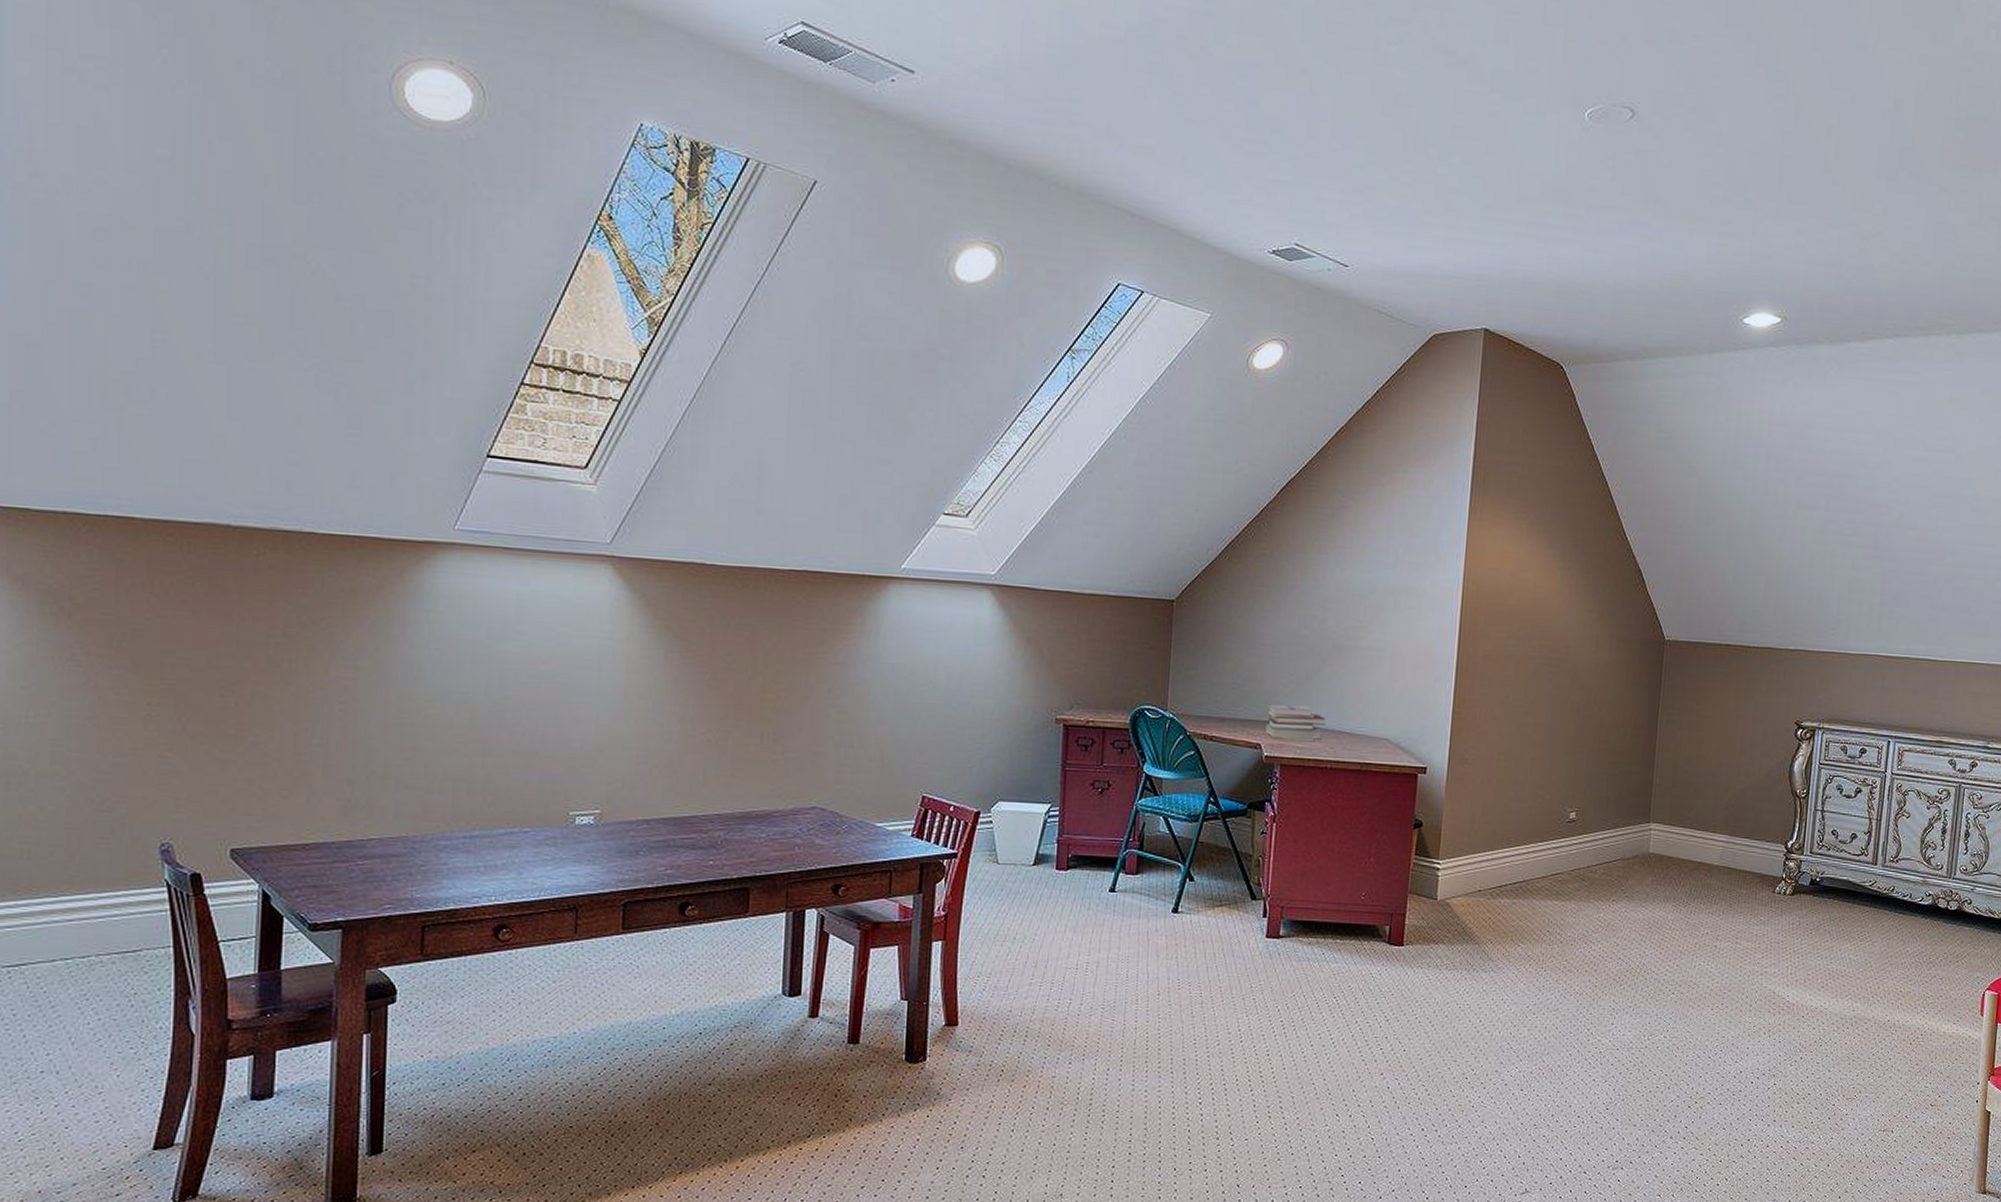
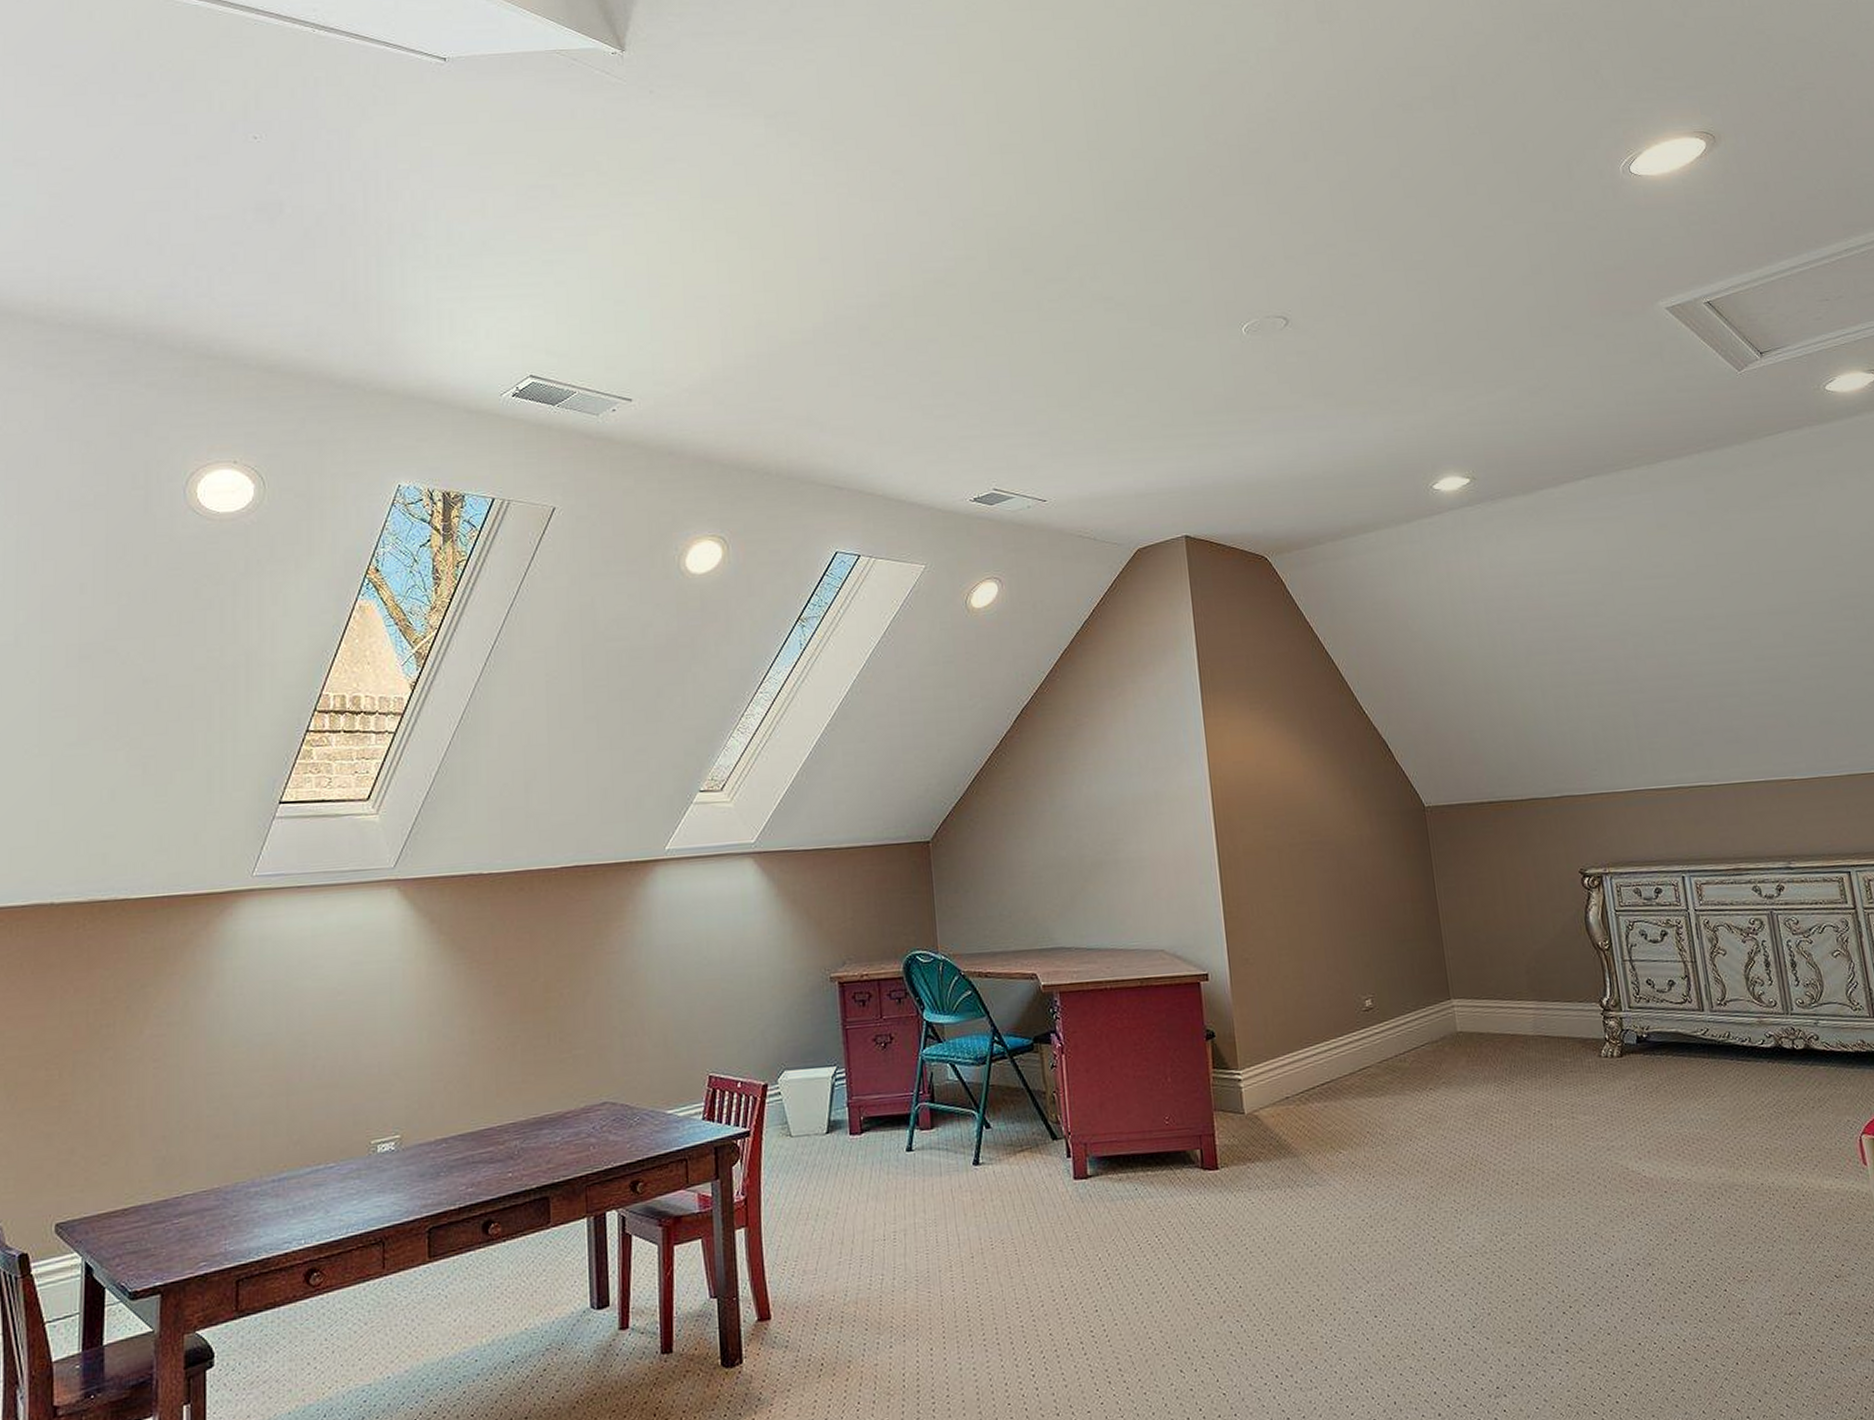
books: present [1264,704,1326,742] -> none [1037,928,1098,968]

